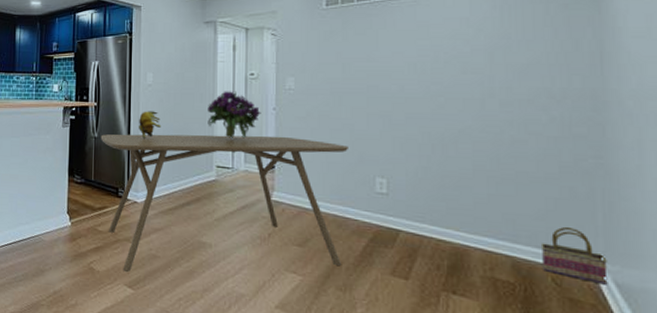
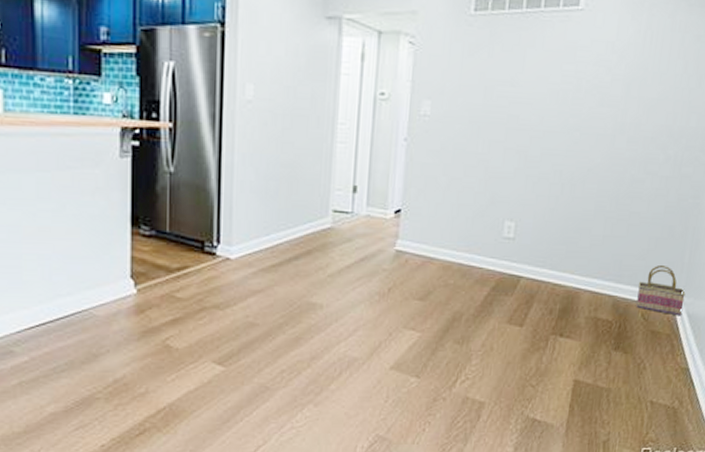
dining table: present [100,134,348,273] -> none [178,168,481,347]
banana bunch: present [139,111,162,140] -> none [233,137,265,176]
bouquet: present [207,91,261,140] -> none [324,114,390,177]

